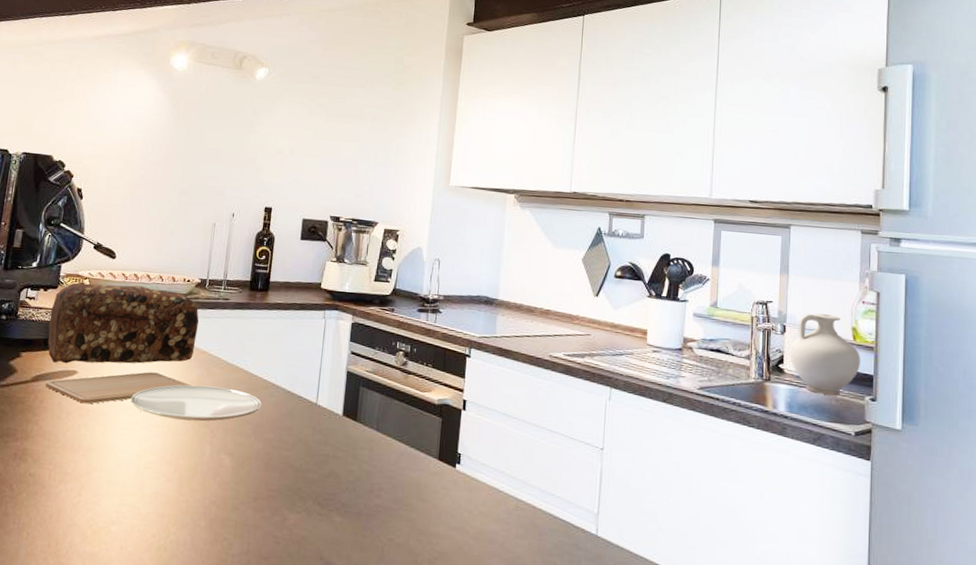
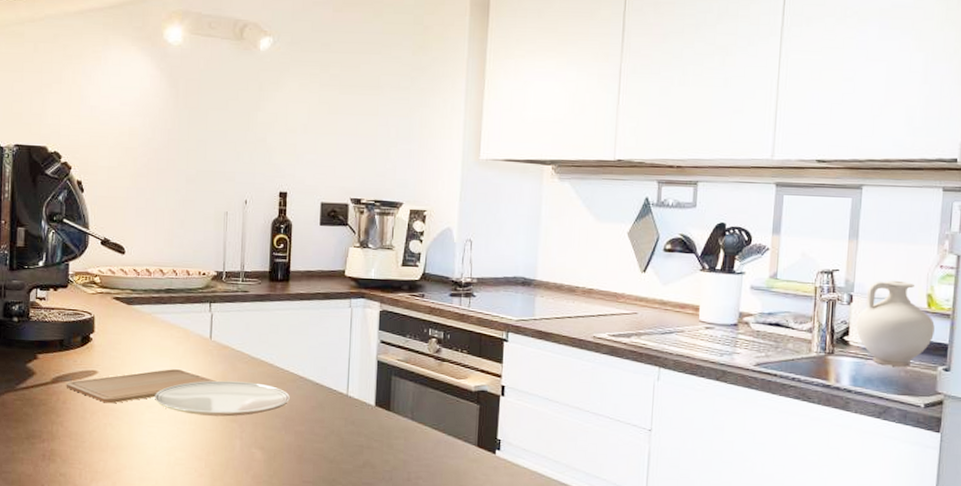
bread loaf: present [47,283,199,364] -> none [63,281,219,364]

